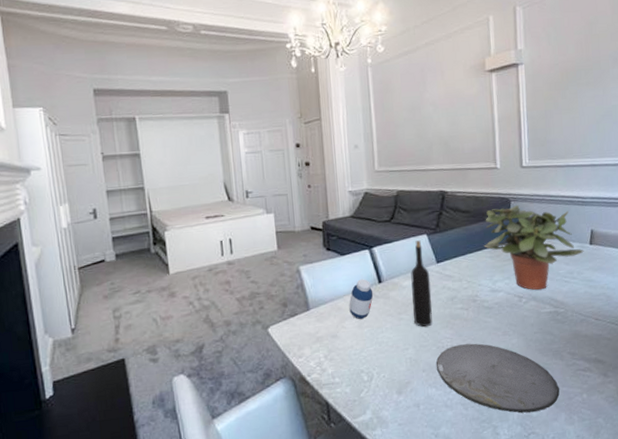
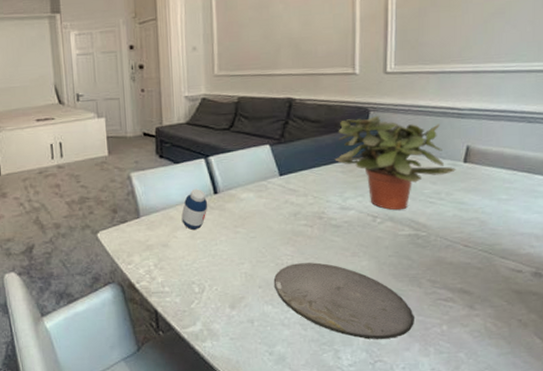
wine bottle: present [411,239,433,328] -> none [250,150,272,243]

